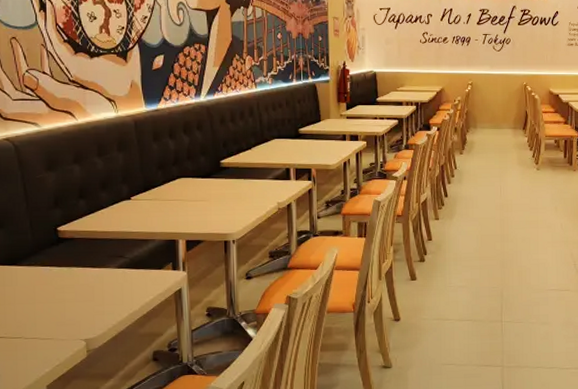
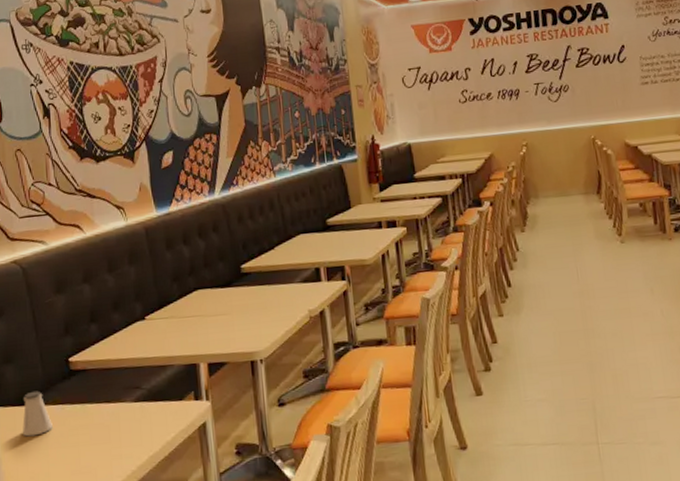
saltshaker: none [11,253,40,292] -> present [23,390,53,437]

